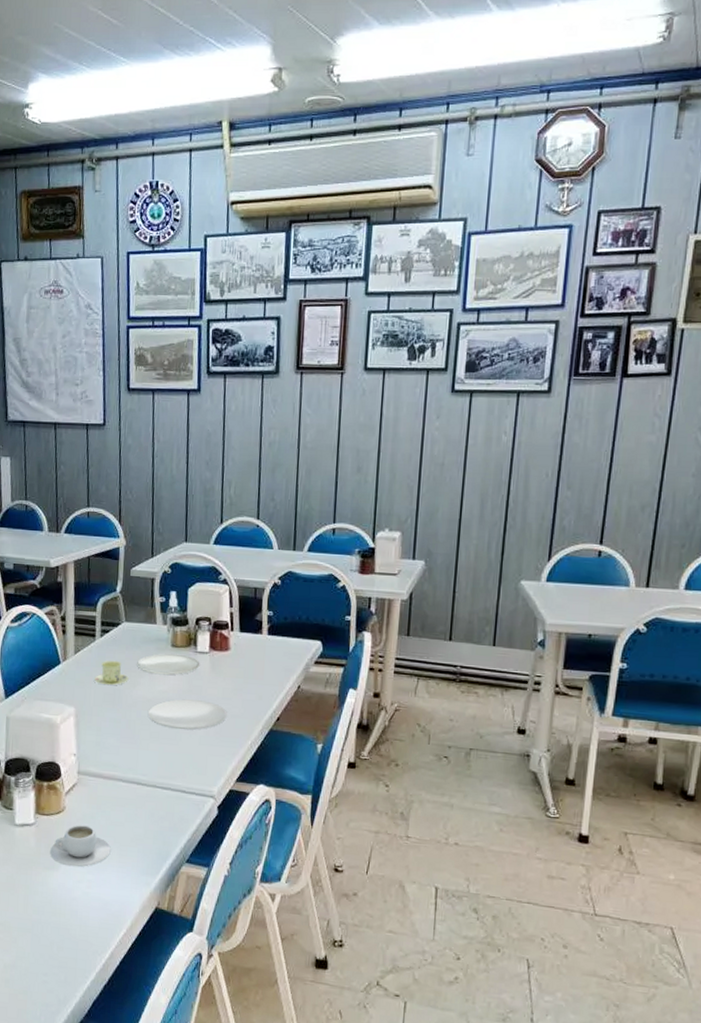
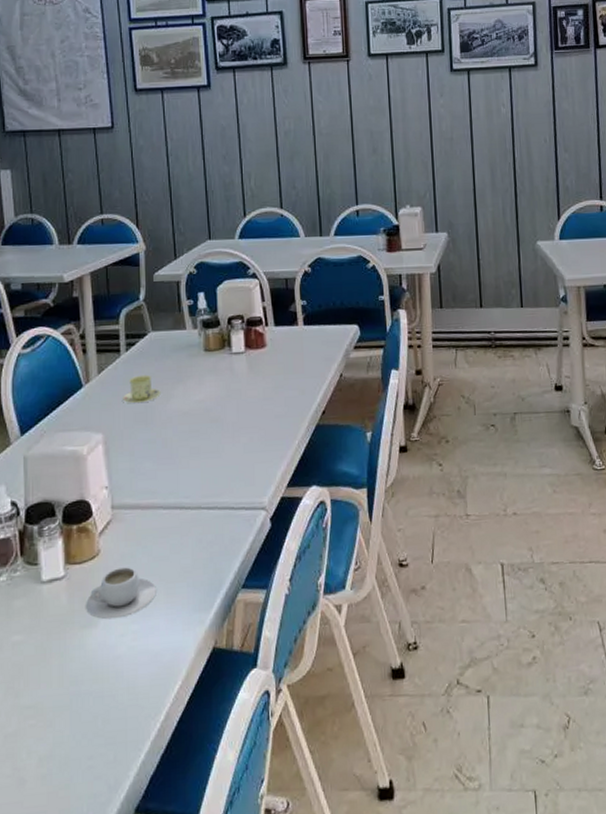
plate: present [136,653,200,676] -> none [167,358,237,384]
plate: present [147,699,227,730] -> none [185,404,270,441]

